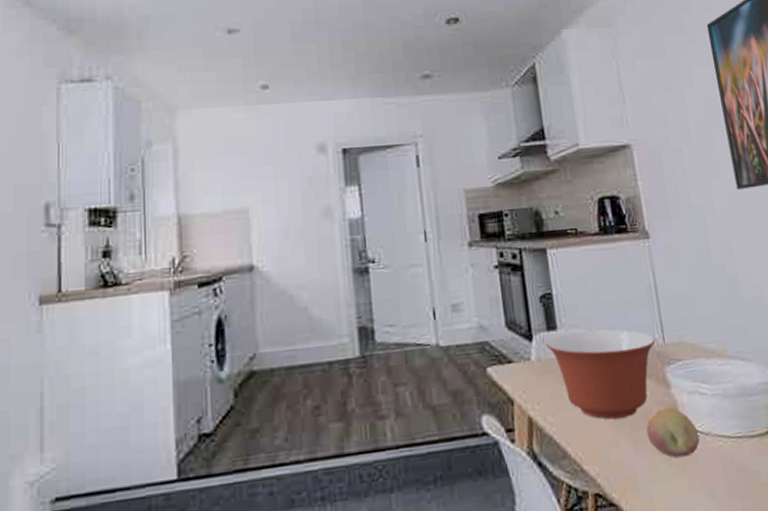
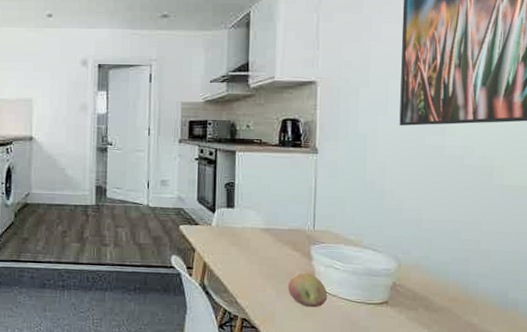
mixing bowl: present [545,329,656,420] -> none [223,211,308,274]

